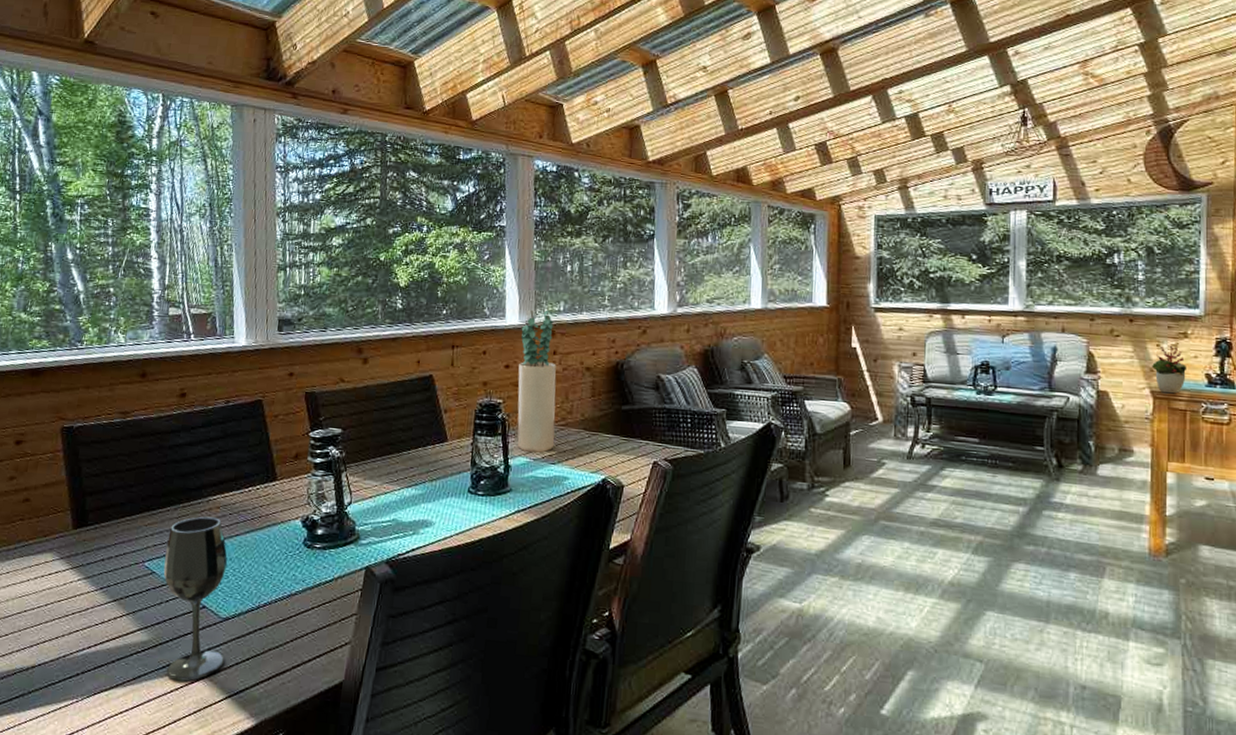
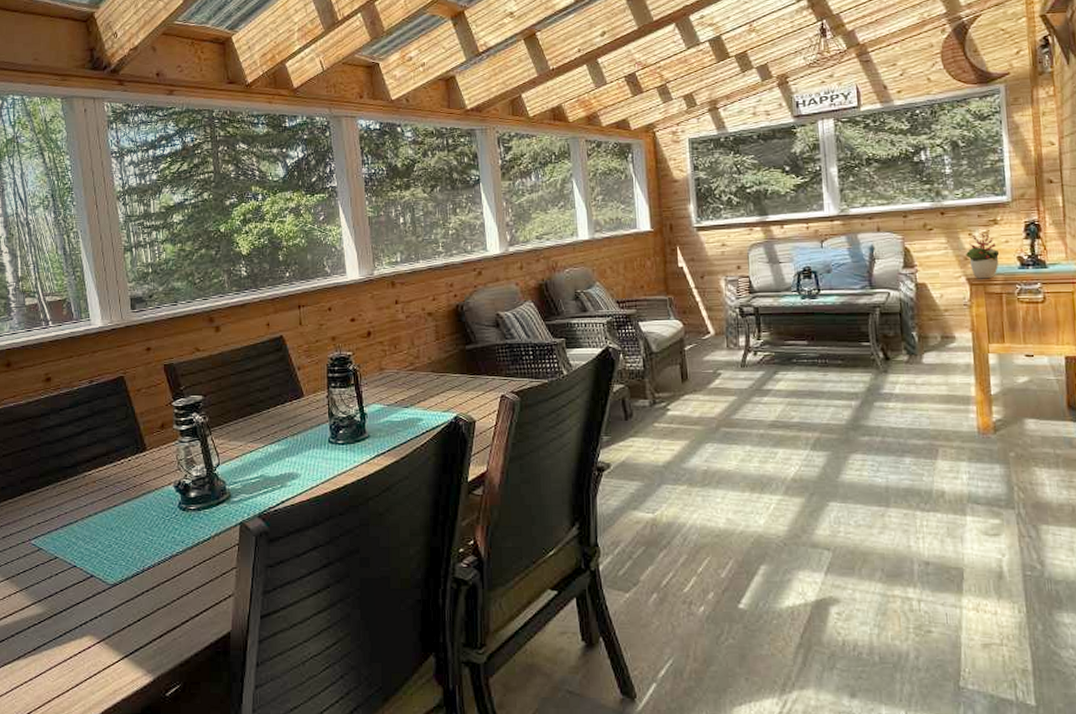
wine glass: present [163,516,228,681] -> none [49,491,118,647]
vase: present [517,306,556,453] -> none [362,258,406,398]

